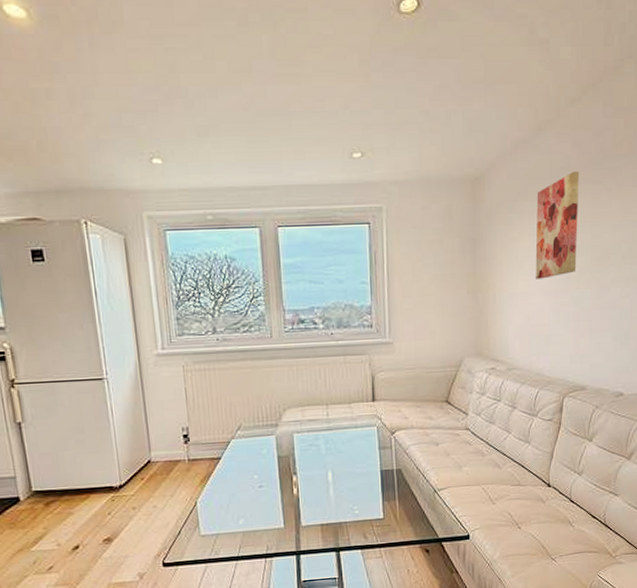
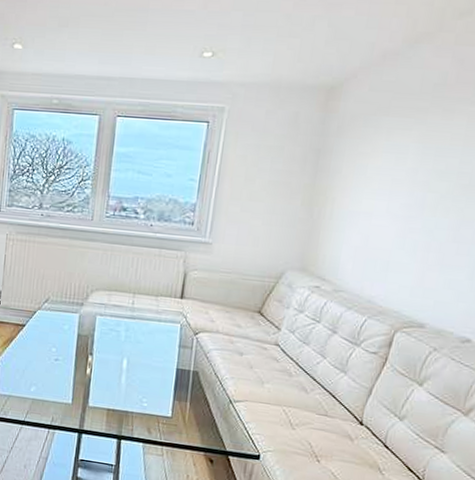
wall art: present [535,170,580,279] -> none [383,88,457,201]

